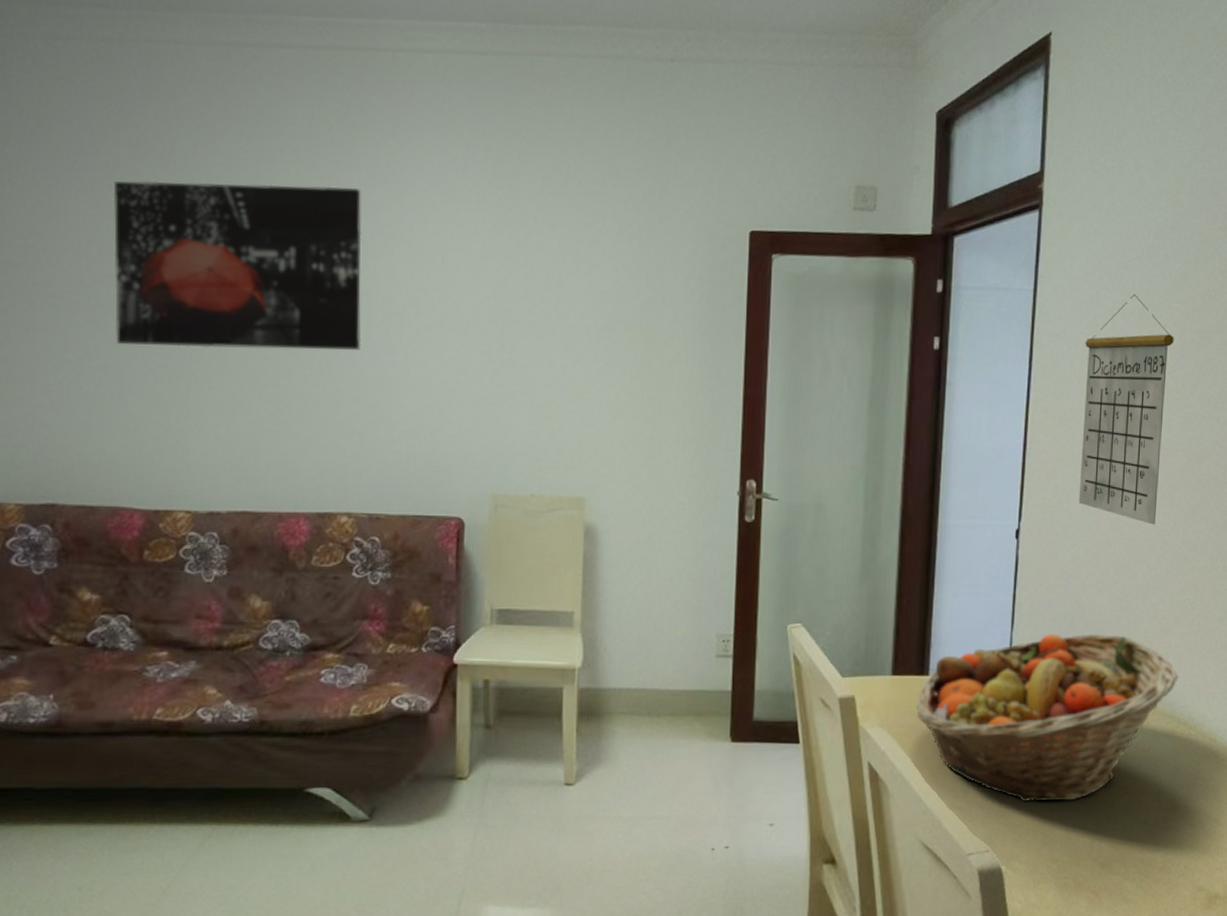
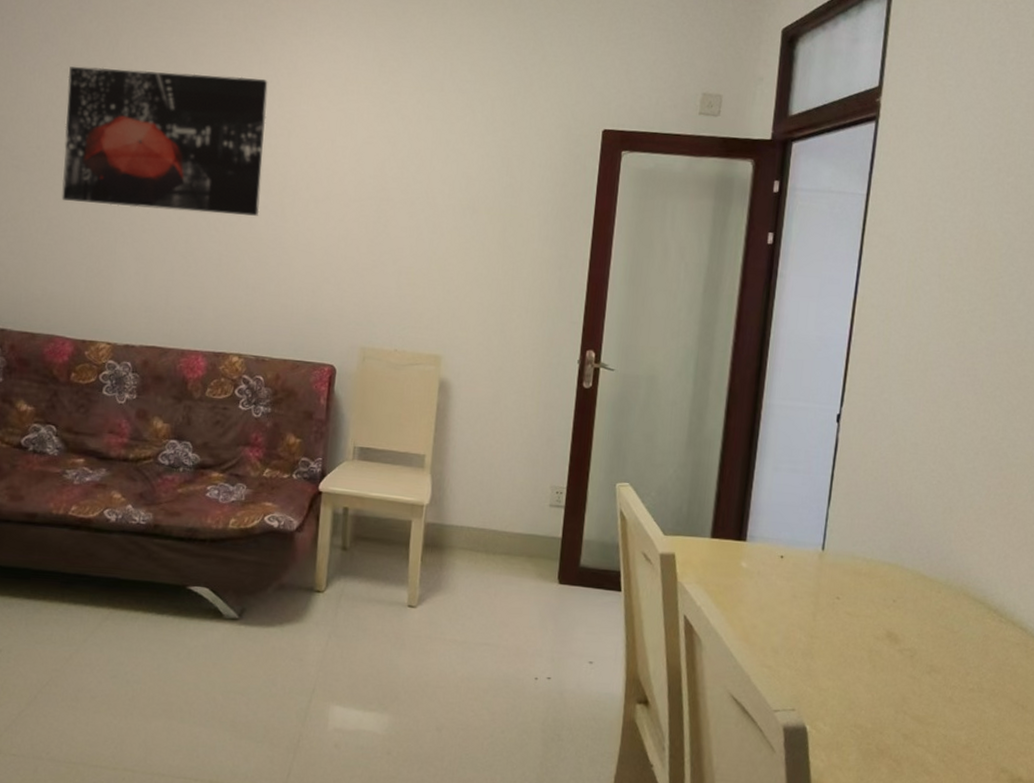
fruit basket: present [916,633,1178,803] -> none [732,513,992,672]
calendar: present [1078,294,1174,525] -> none [900,203,1003,420]

